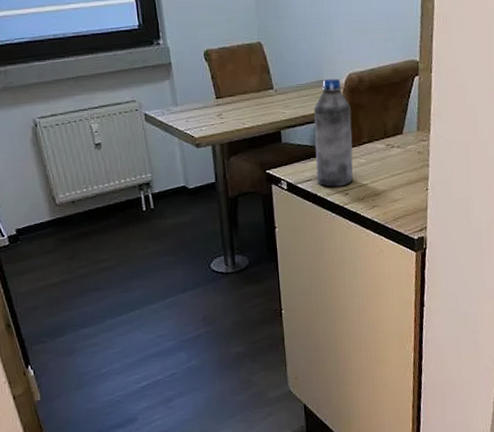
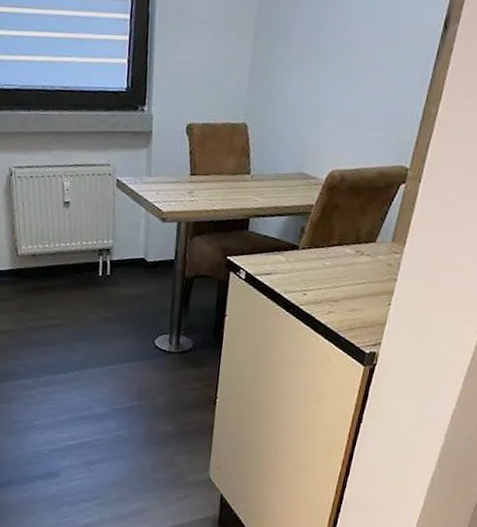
water bottle: present [313,78,353,187] -> none [277,172,327,286]

